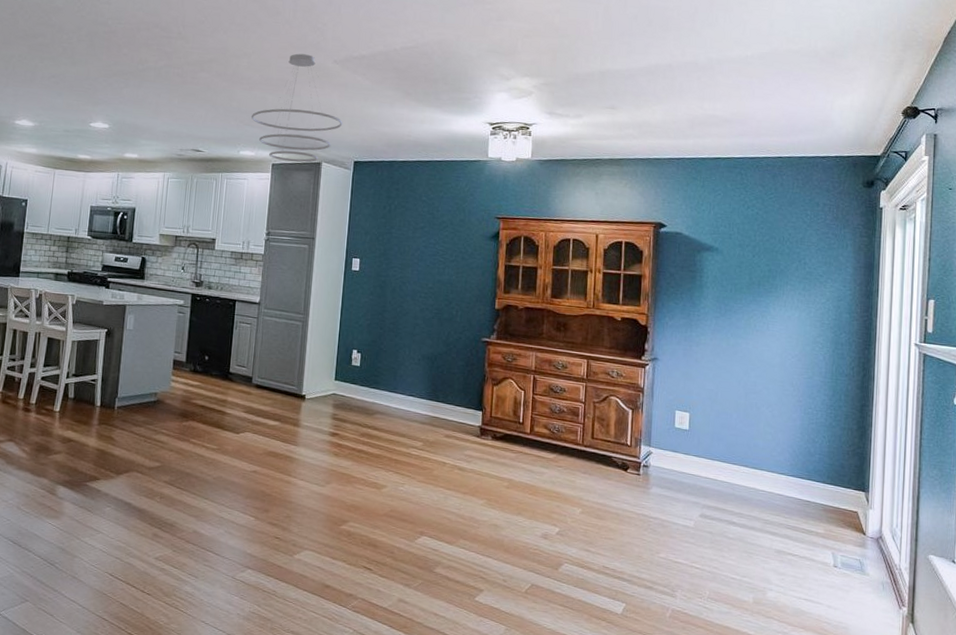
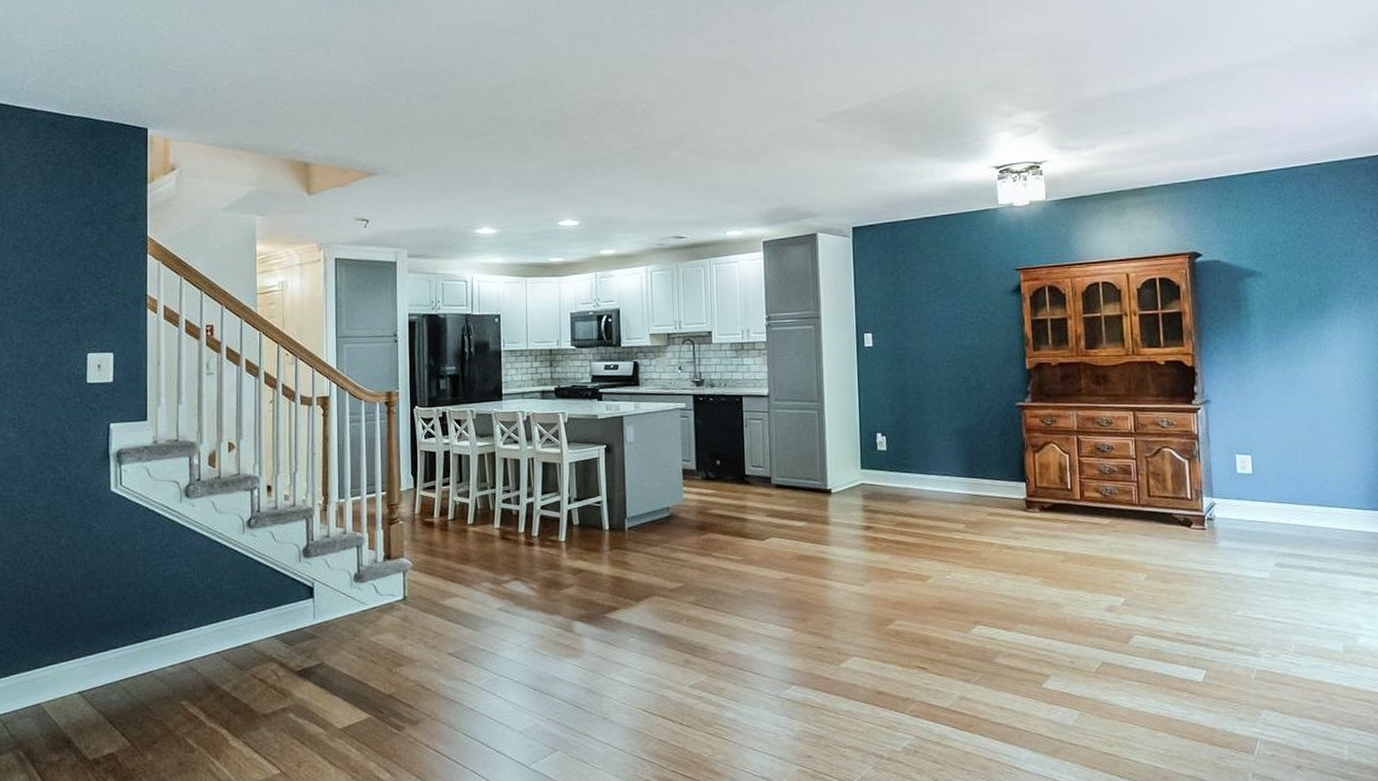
ceiling light fixture: present [251,53,343,163] -> none [734,116,835,237]

